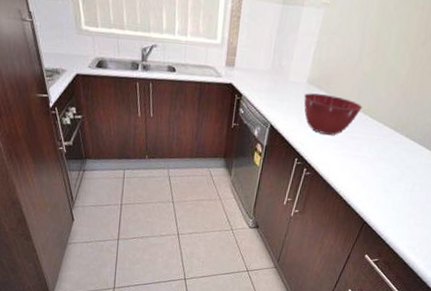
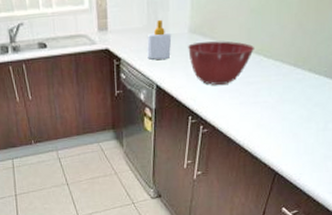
soap bottle: none [266,66,292,103] -> present [147,19,172,60]

